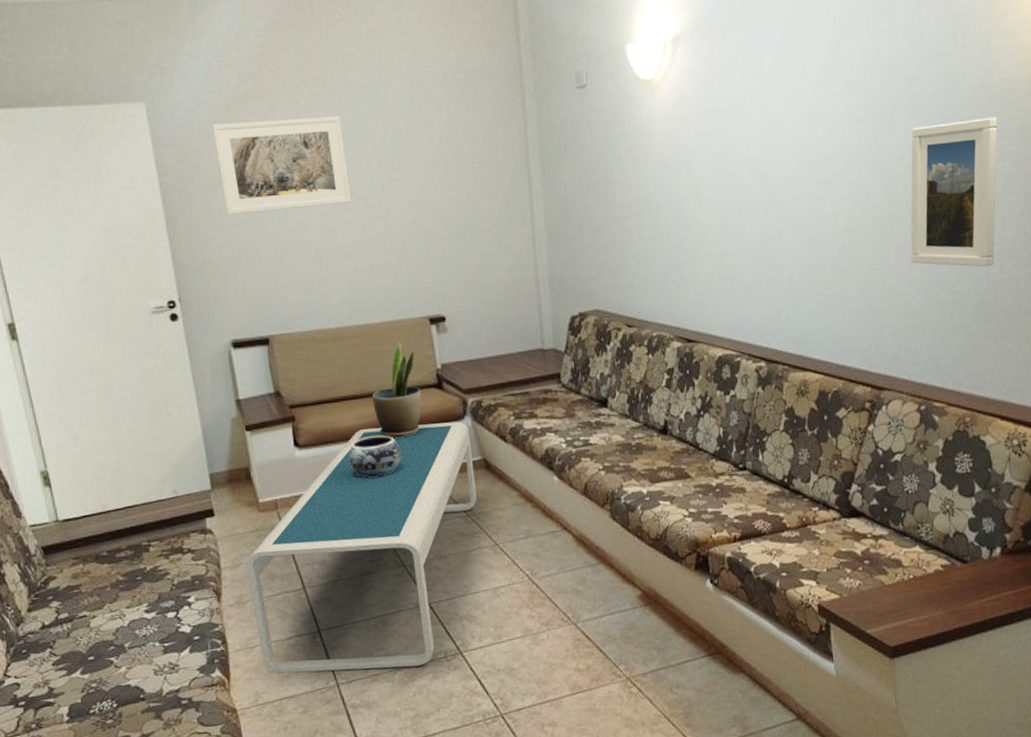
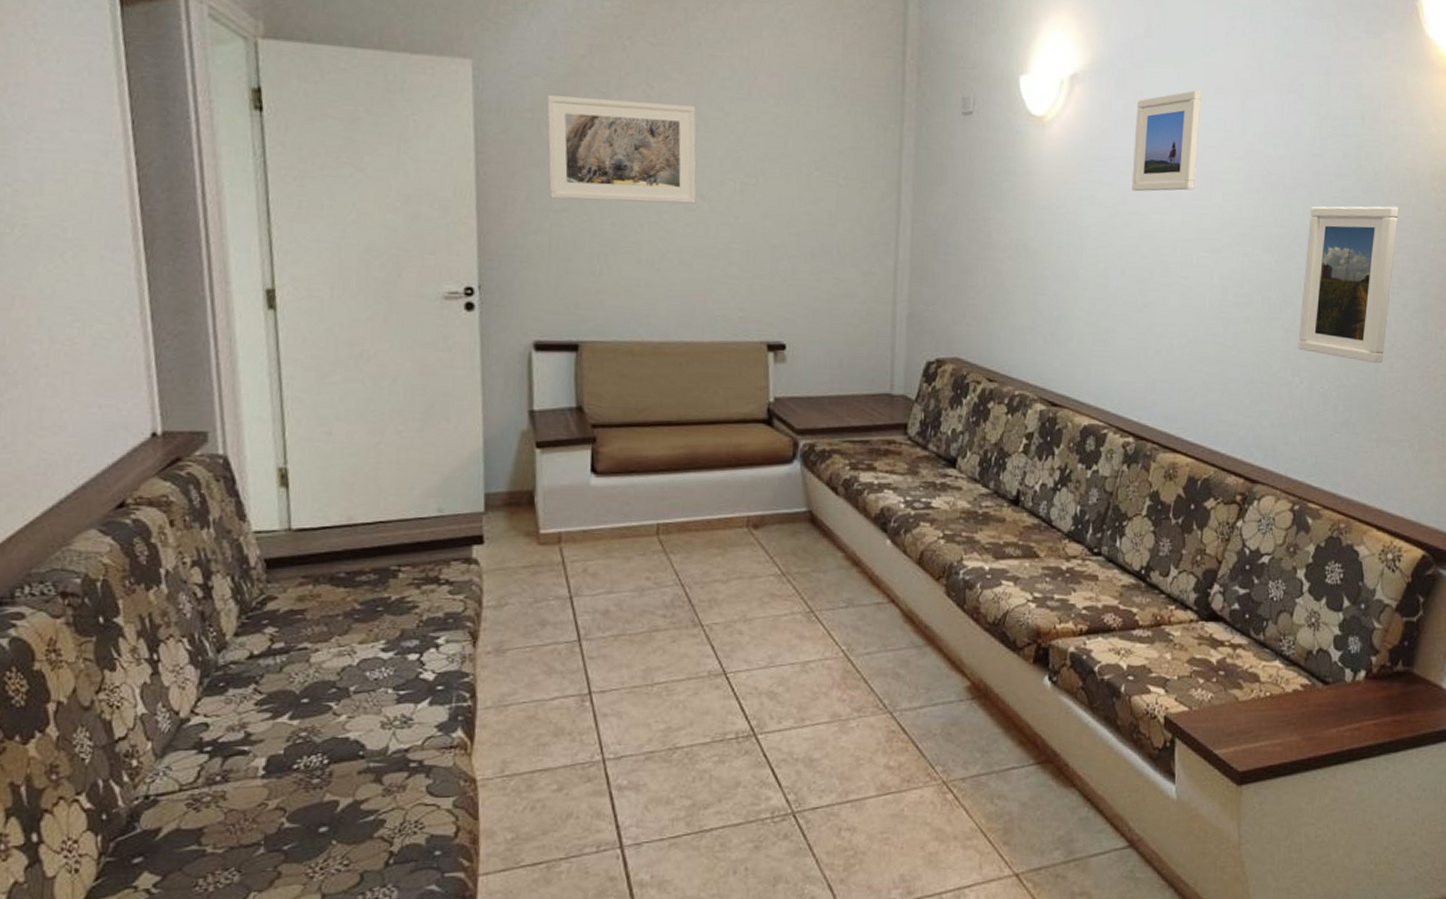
coffee table: present [245,421,477,673] -> none [512,462,797,746]
decorative bowl: present [348,435,402,478] -> none [652,471,716,518]
potted plant: present [372,342,422,439] -> none [690,367,748,476]
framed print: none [737,34,800,138] -> present [1131,90,1202,192]

